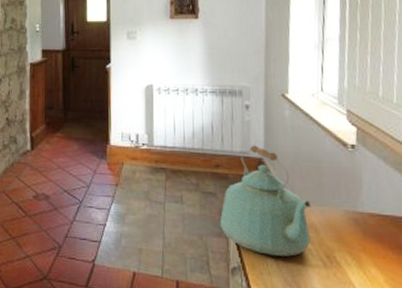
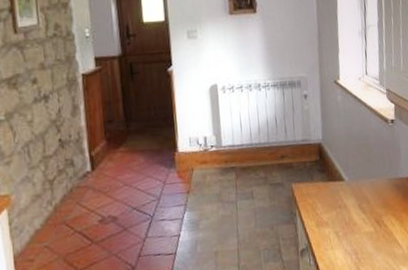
kettle: present [219,145,312,257] -> none [287,131,364,232]

